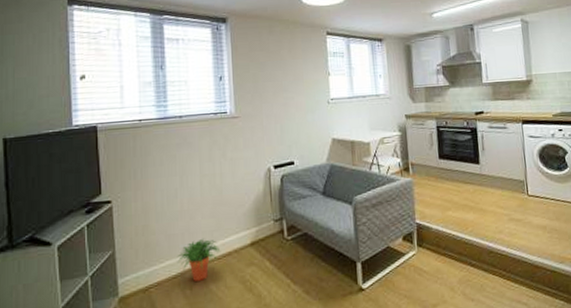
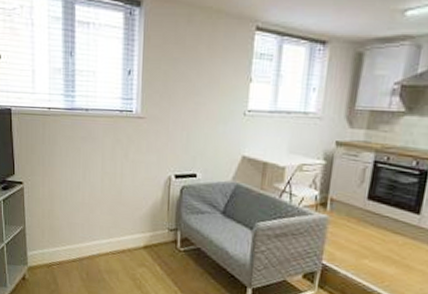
potted plant: present [177,238,221,281] -> none [76,232,116,269]

